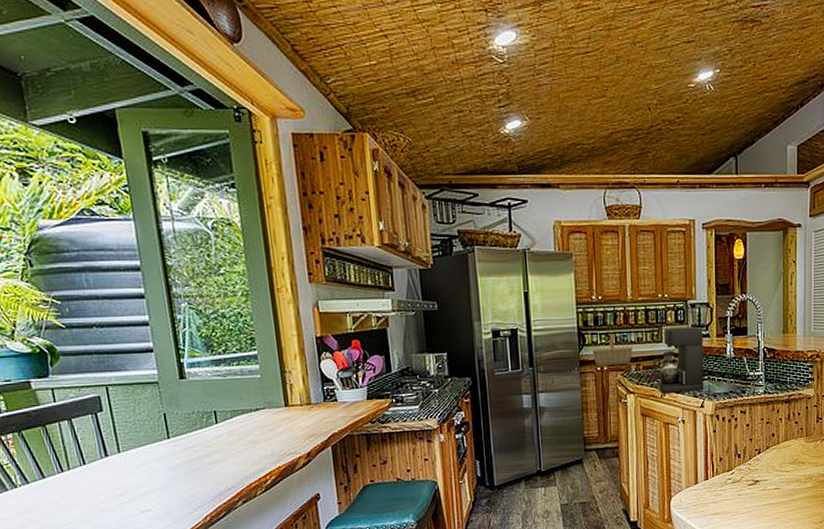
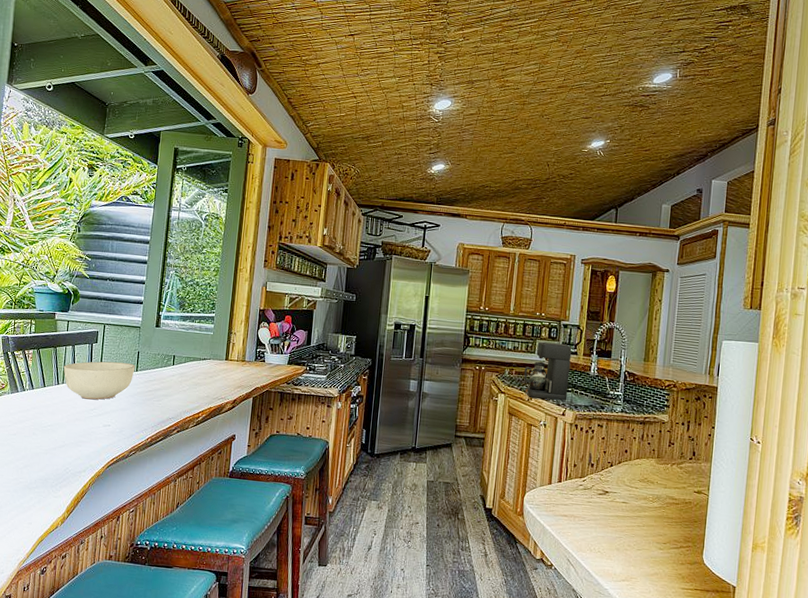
bowl: none [63,429,166,484] -> present [63,361,136,400]
basket: present [591,334,634,366] -> none [473,340,510,368]

